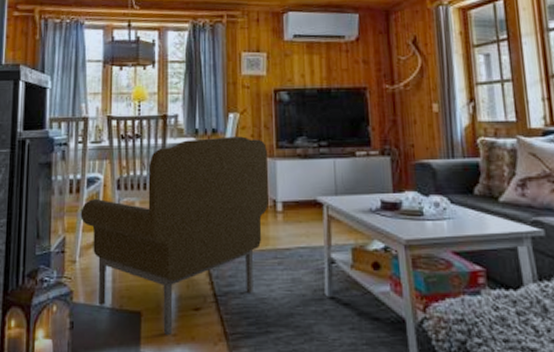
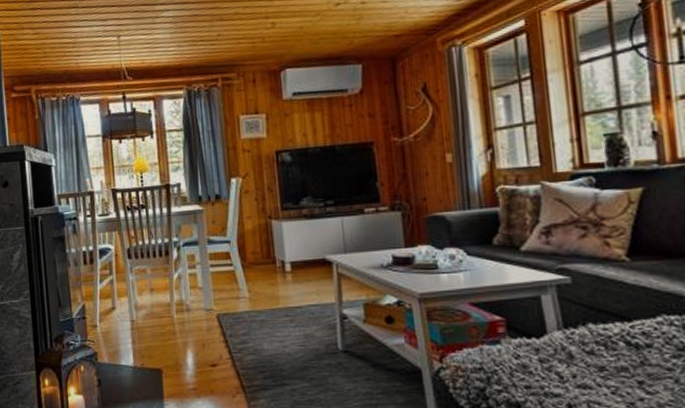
armchair: present [80,136,269,335] -> none [96,200,277,389]

